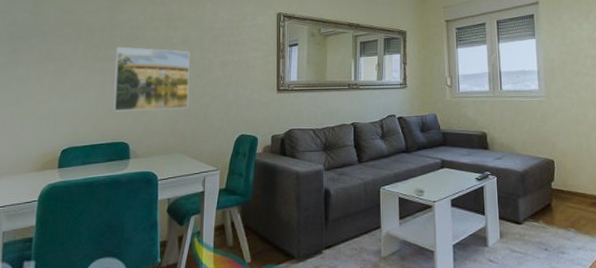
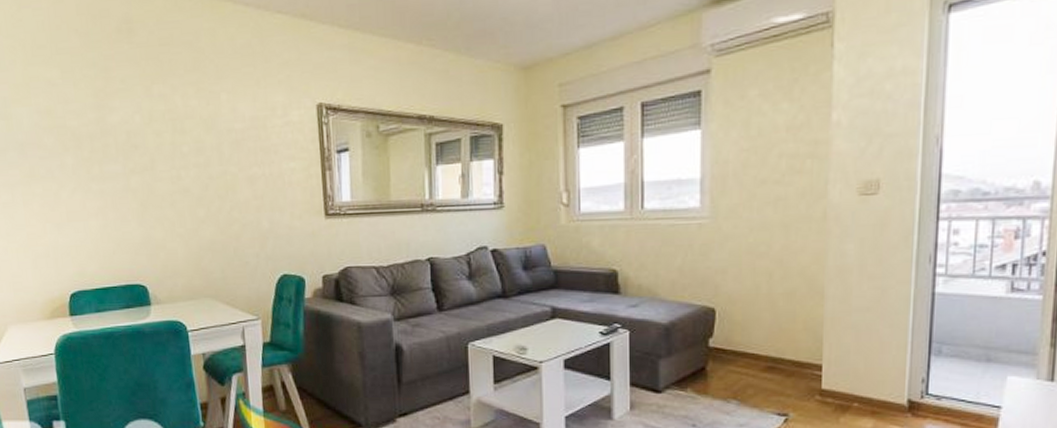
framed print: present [113,46,190,112] -> none [113,159,213,246]

